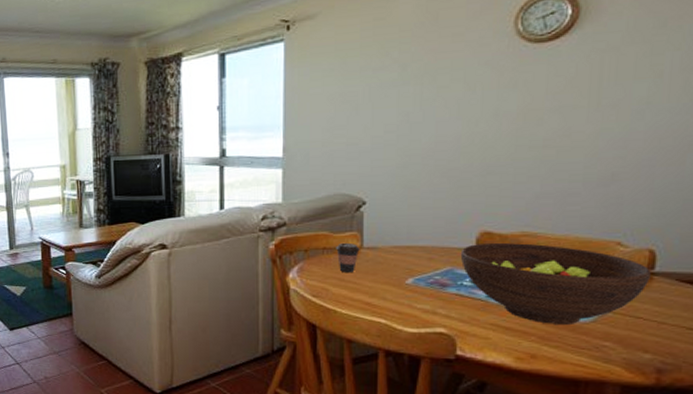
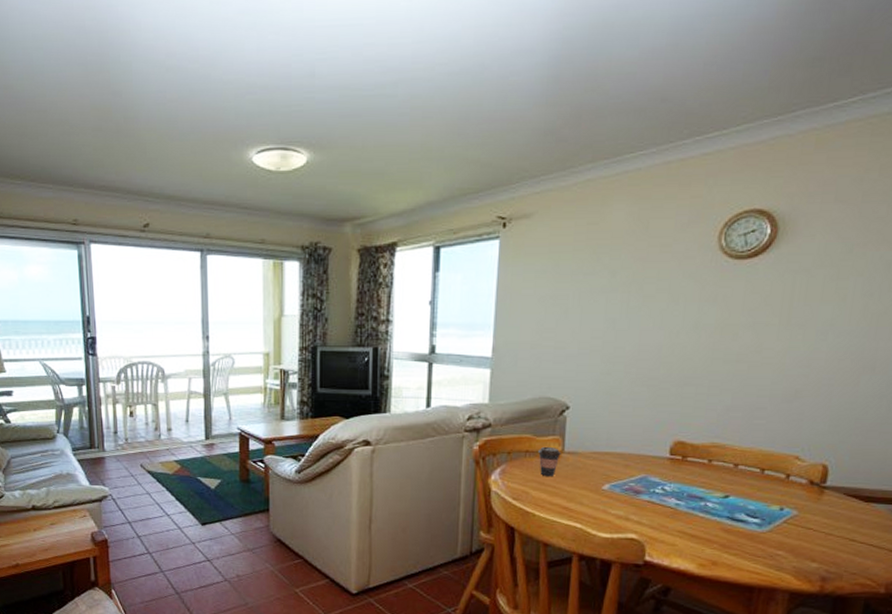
fruit bowl: present [460,243,651,324] -> none [654,453,823,533]

